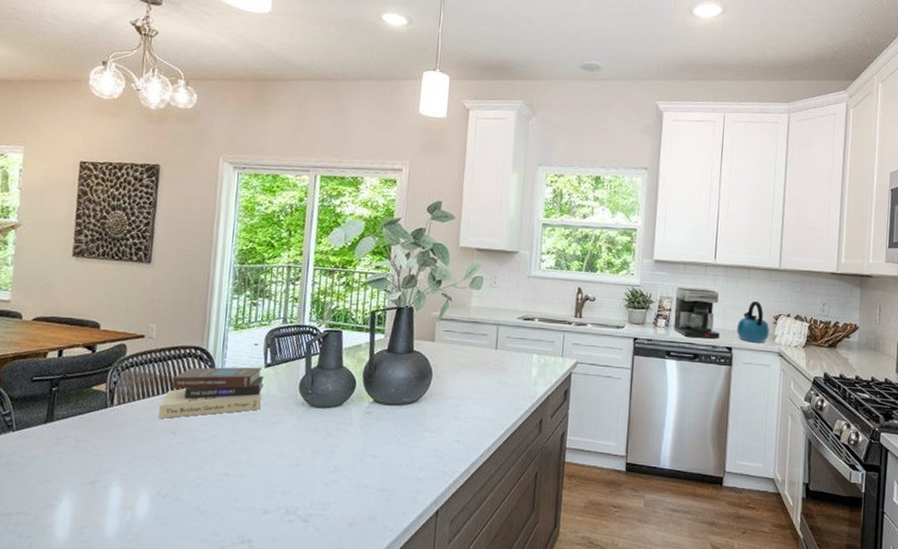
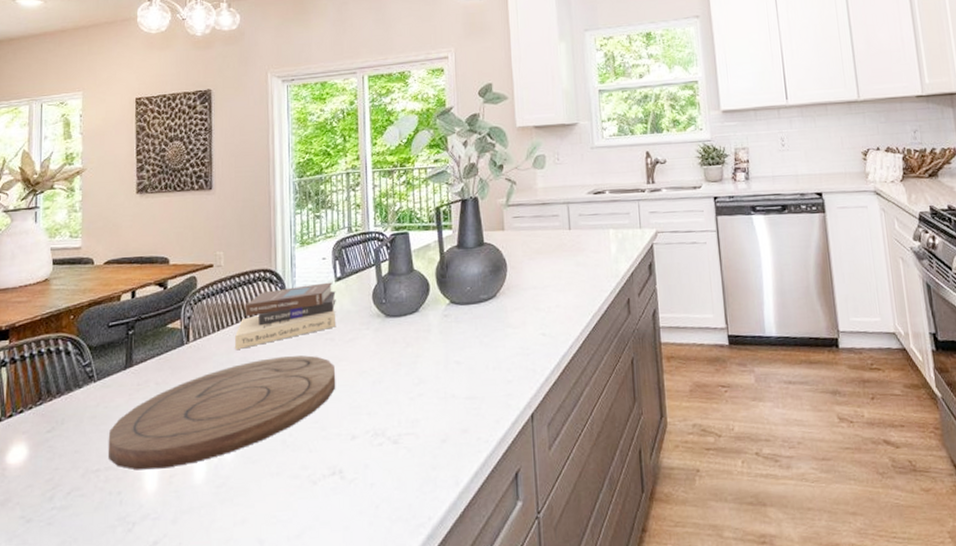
cutting board: none [21,430,255,520] -> present [108,355,336,470]
coffee maker: present [673,286,719,339] -> none [750,133,806,188]
kettle: present [737,301,770,343] -> none [823,138,861,185]

